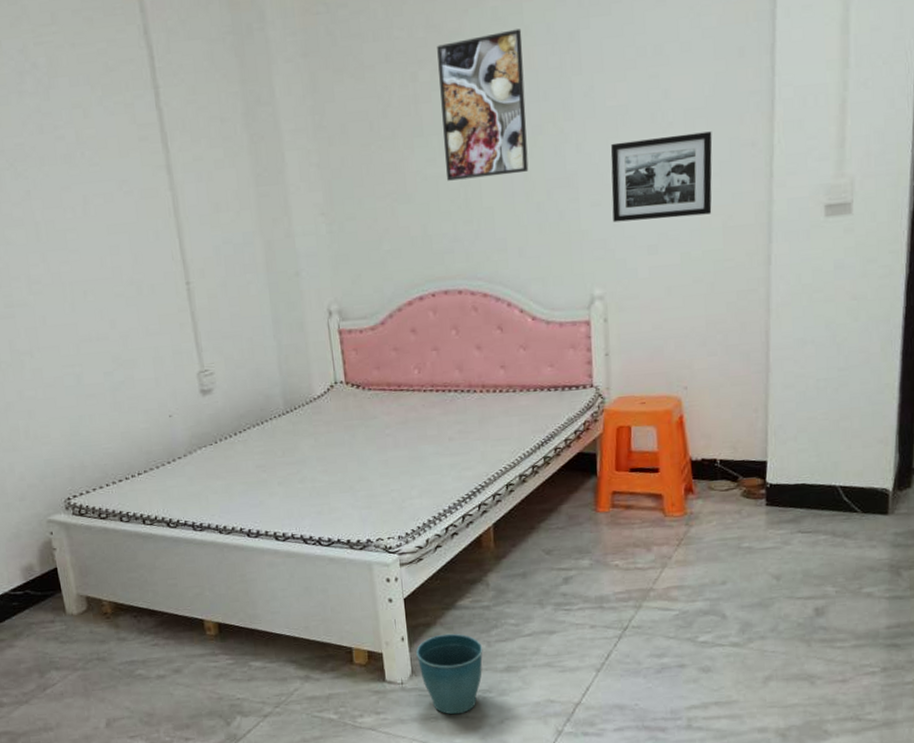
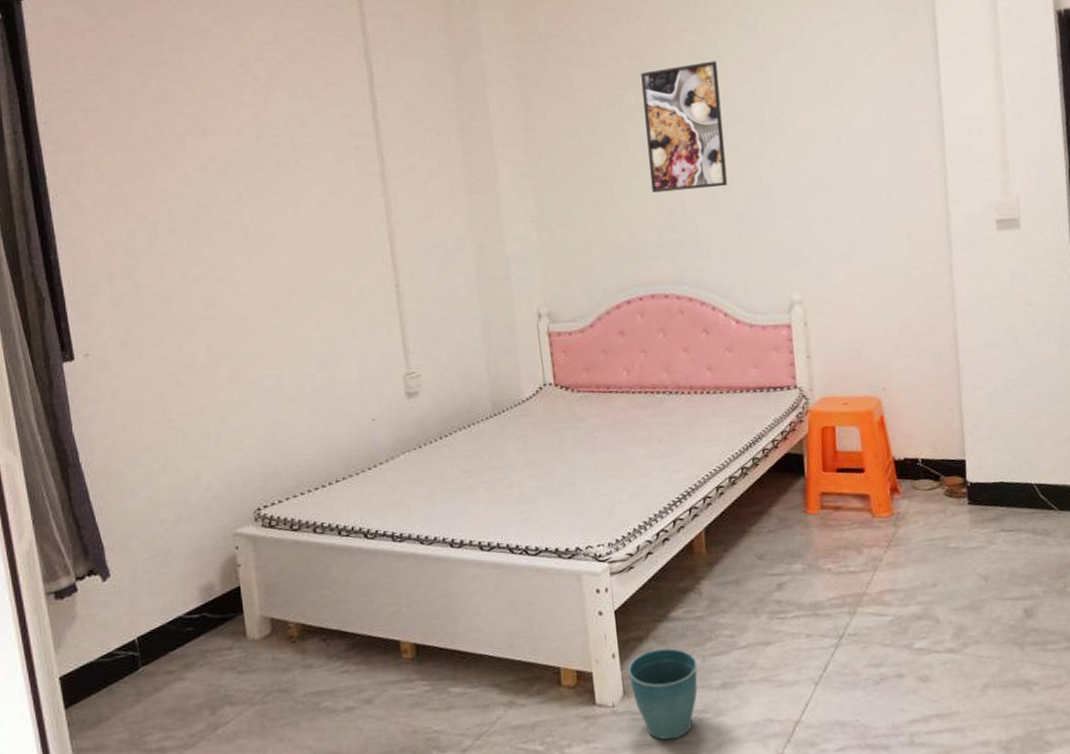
picture frame: present [610,131,712,223] -> none [802,153,897,233]

